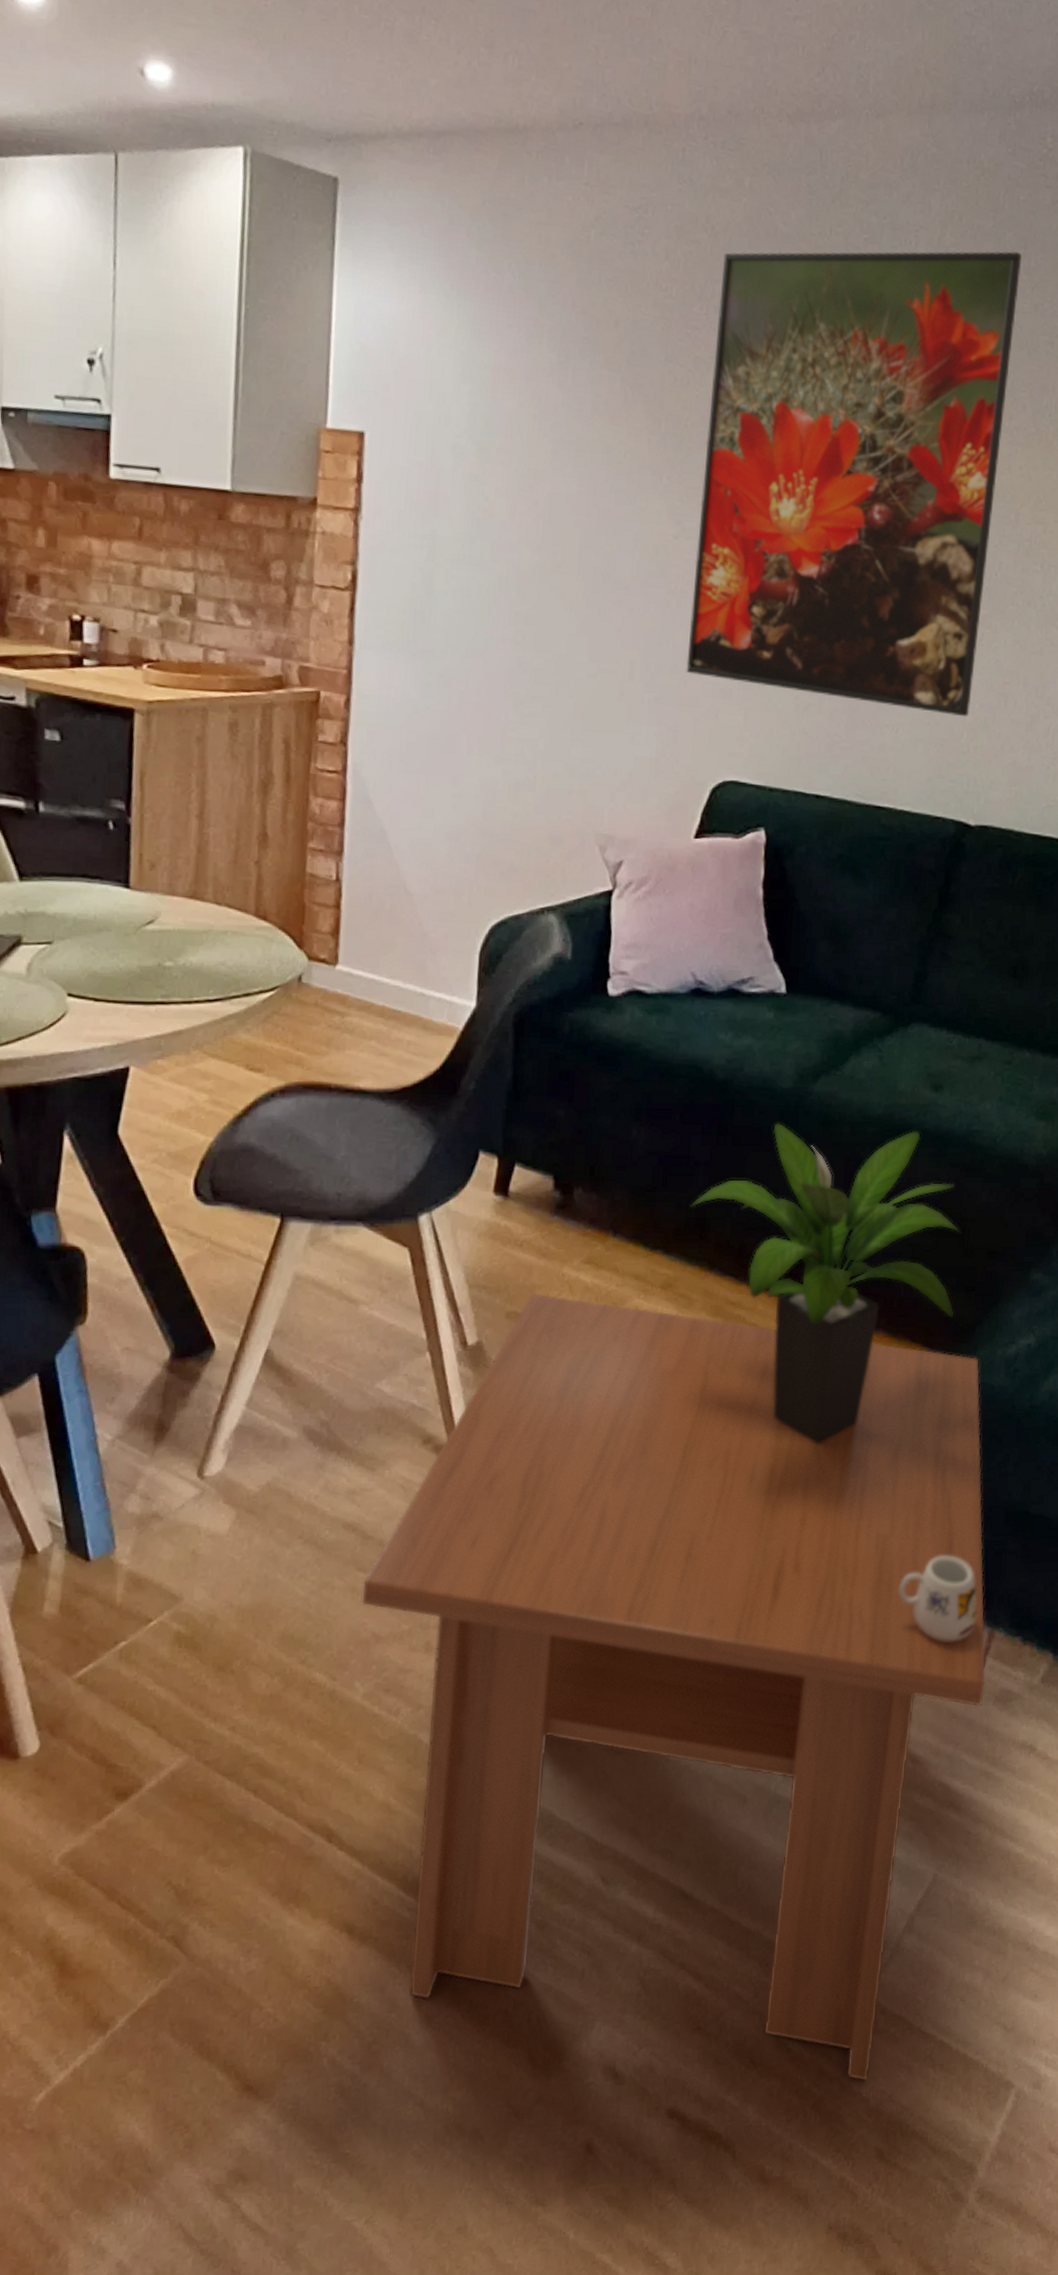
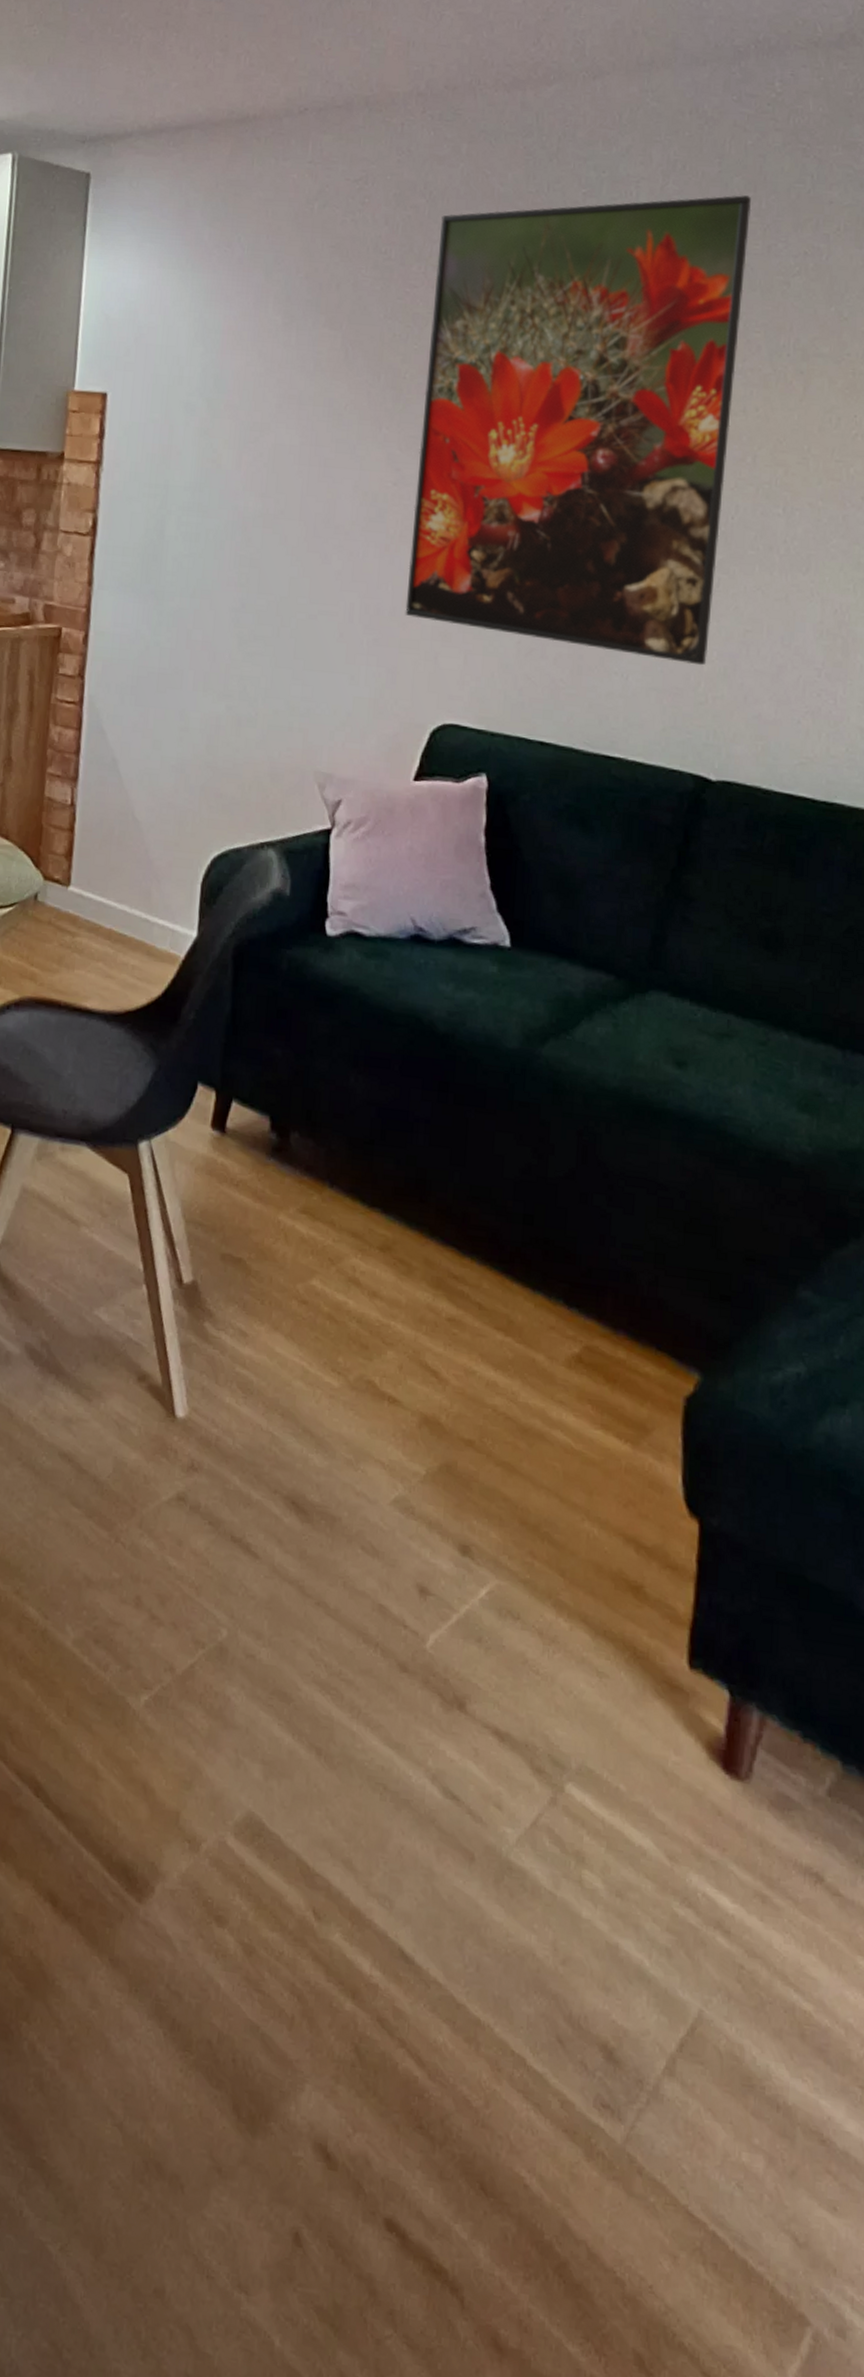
coffee table: present [362,1293,986,2082] -> none [75,1237,757,2257]
potted plant: present [690,1123,962,1445] -> none [410,1085,713,1452]
mug: present [899,1555,977,1642] -> none [648,1610,744,1720]

